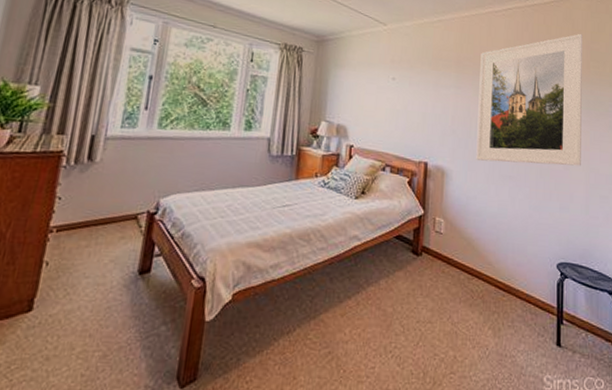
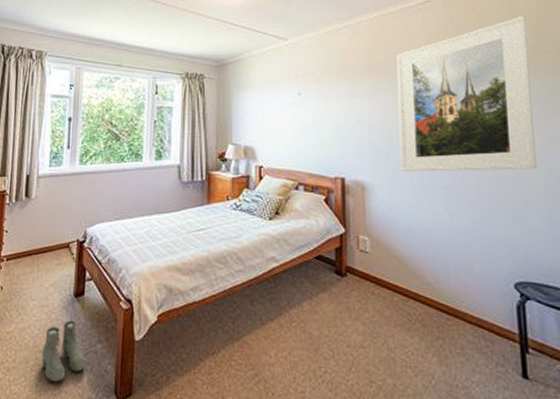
boots: none [90,300,145,371] -> present [41,320,86,383]

